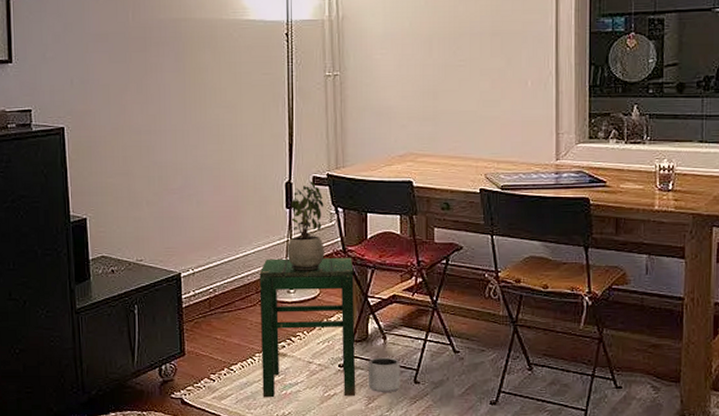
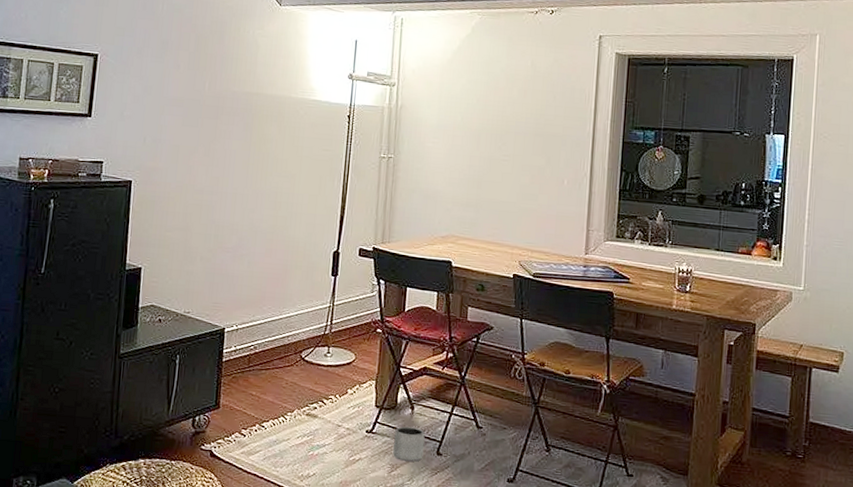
stool: present [259,257,356,398] -> none [290,322,389,462]
potted plant: present [286,181,325,272] -> none [327,252,367,339]

